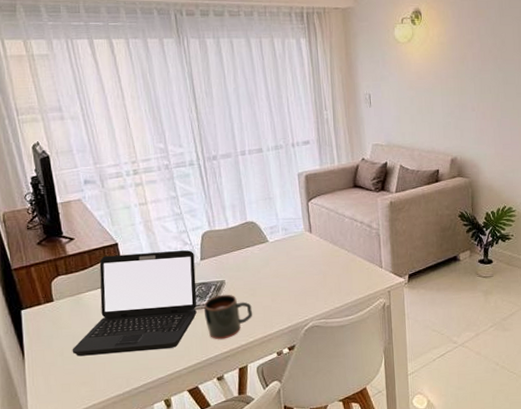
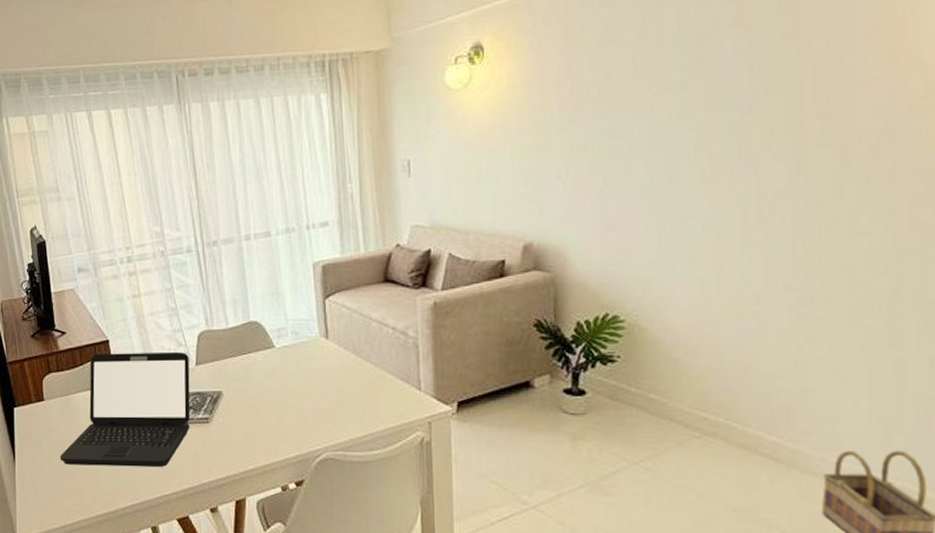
mug: present [204,294,253,339] -> none [198,408,254,462]

